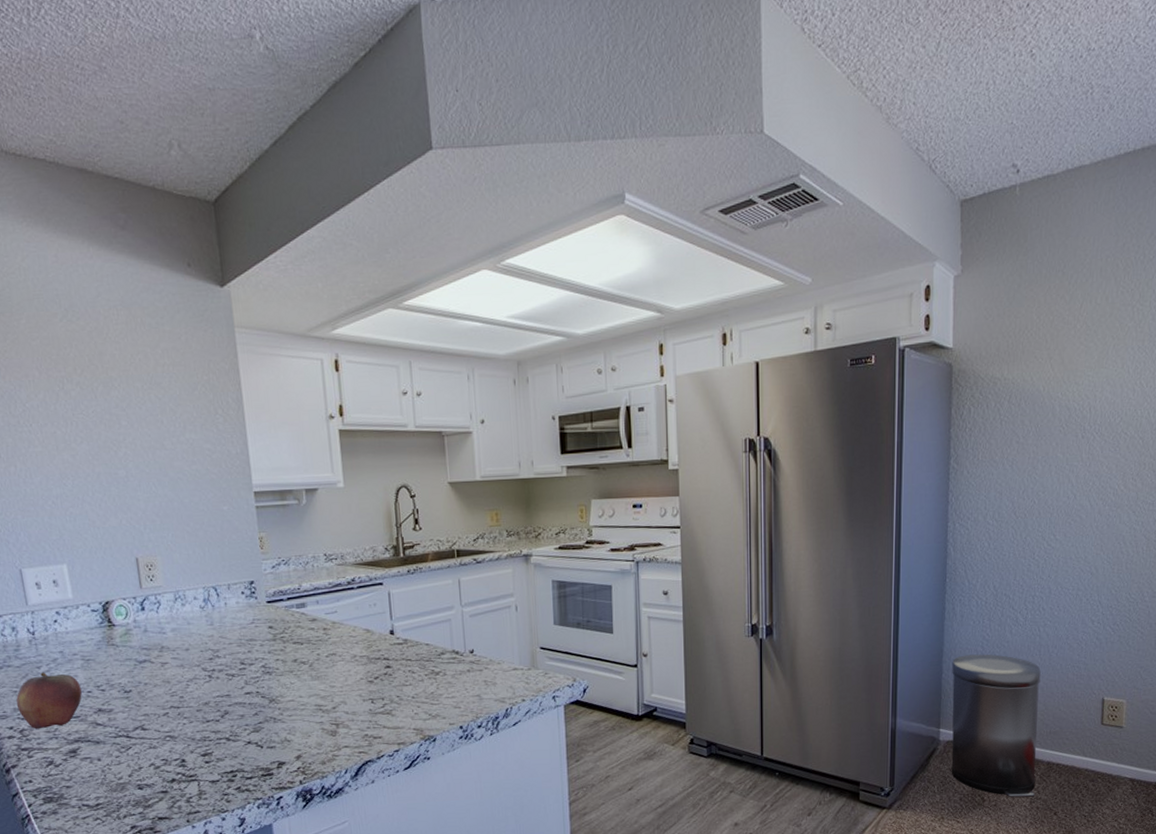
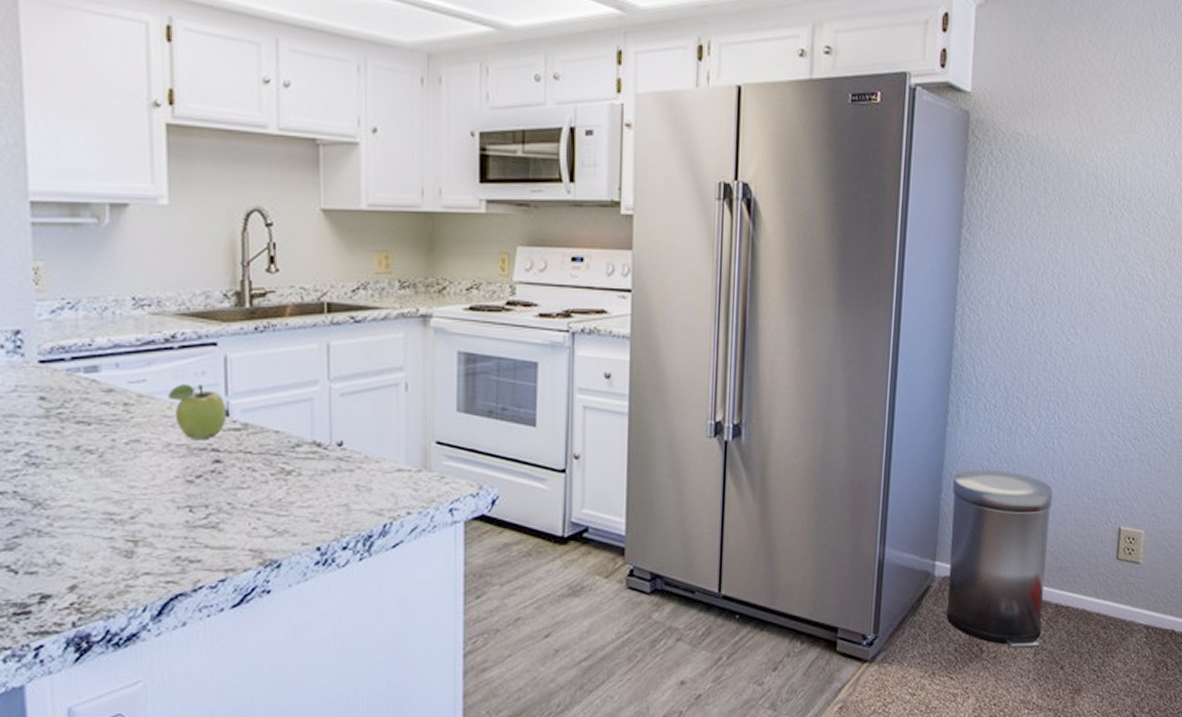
fruit: none [352,613,393,652] -> present [168,385,227,439]

